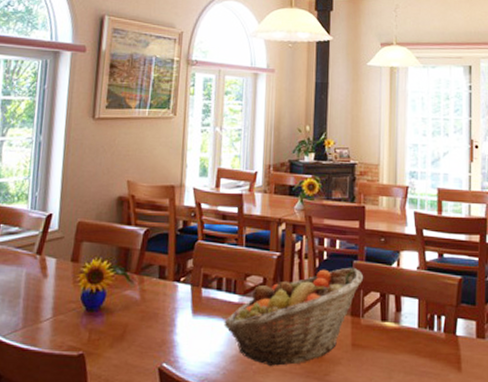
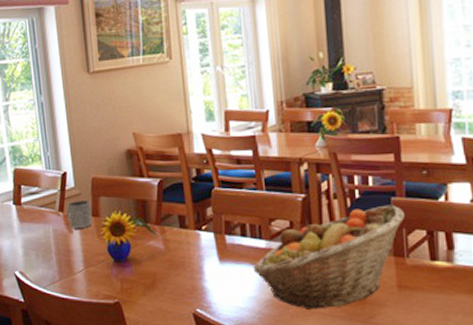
mug: none [43,243,72,274] -> present [65,199,92,229]

